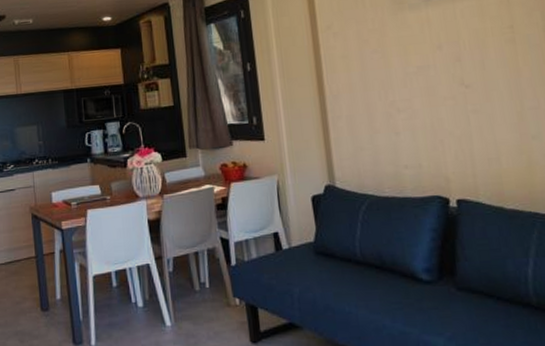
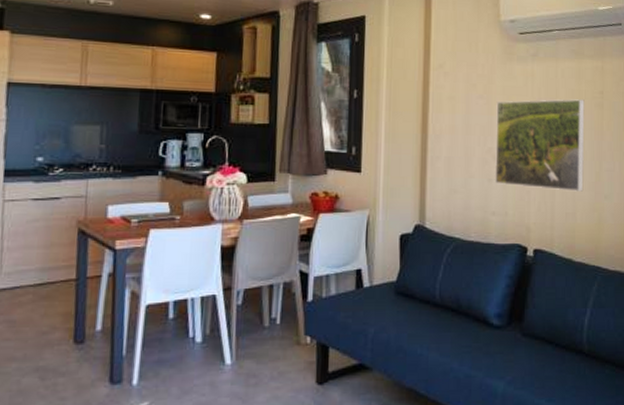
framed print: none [392,37,506,137] -> present [494,99,585,192]

